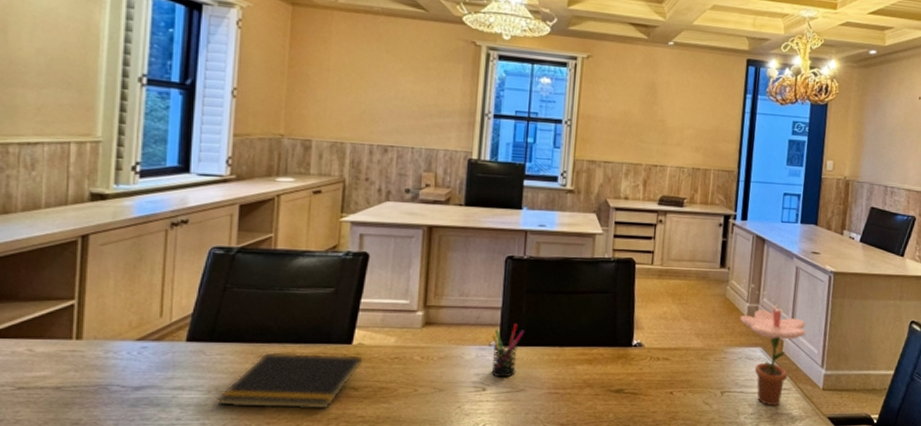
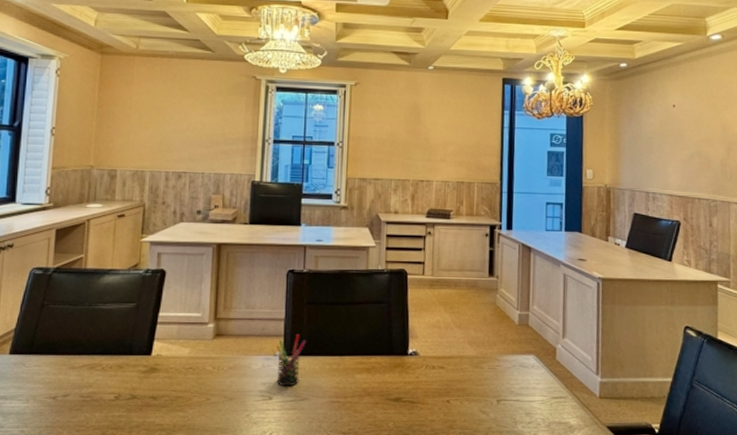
notepad: present [217,352,363,409] -> none [34,363,161,417]
flower: present [734,273,806,406] -> none [503,281,578,415]

